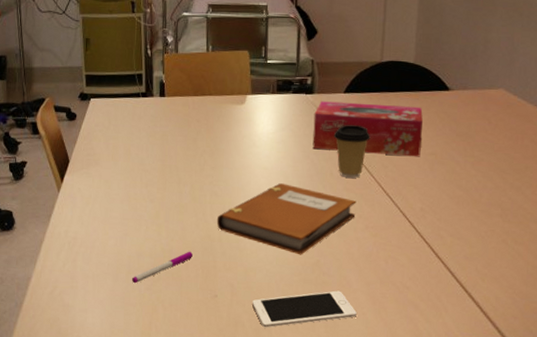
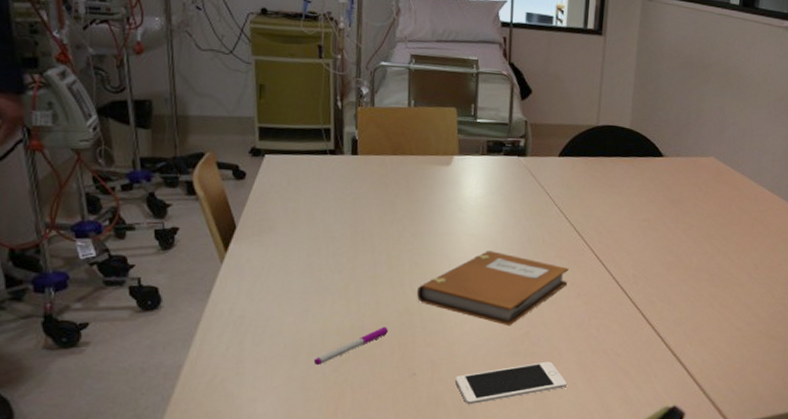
tissue box: present [312,101,423,157] -> none [524,164,637,223]
coffee cup: present [333,124,371,178] -> none [546,189,585,245]

